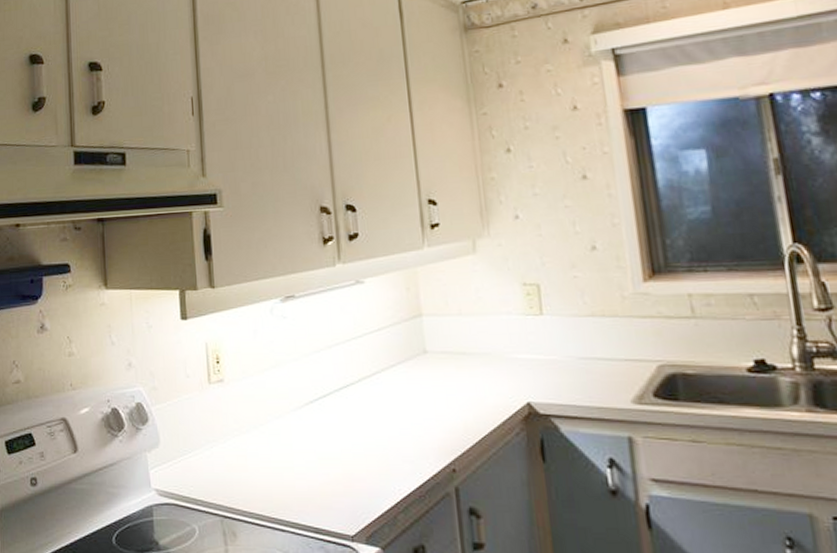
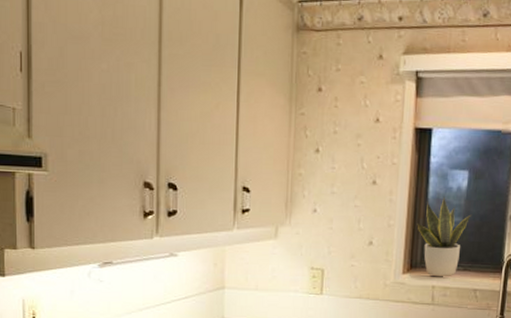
potted plant: none [650,183,724,282] -> present [417,196,472,277]

